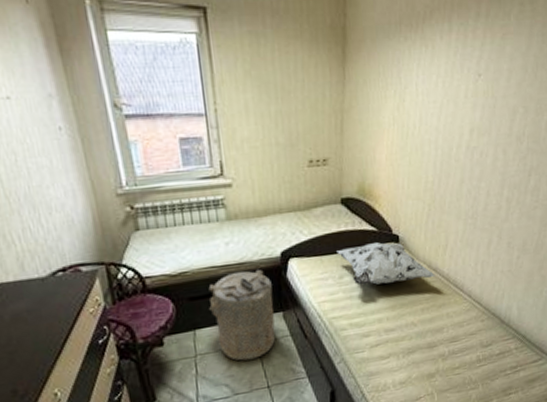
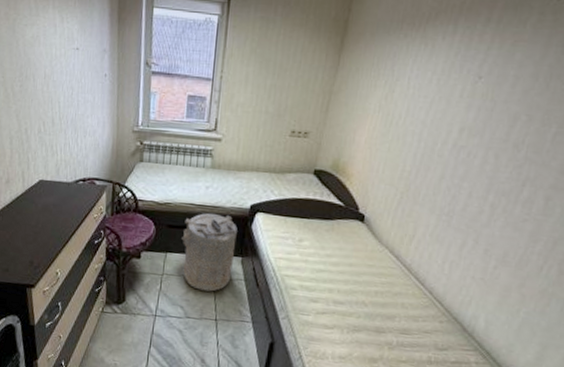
decorative pillow: present [337,242,435,285] -> none [301,215,396,264]

